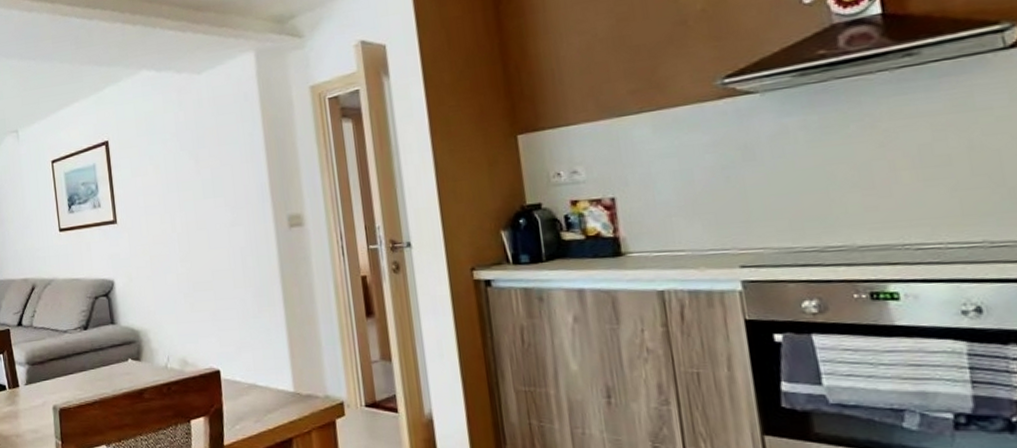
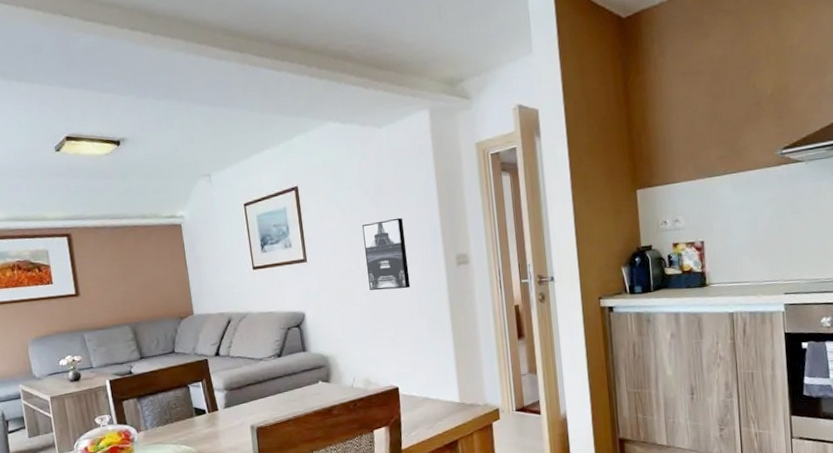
wall art: none [178,173,234,256] -> present [361,217,411,291]

